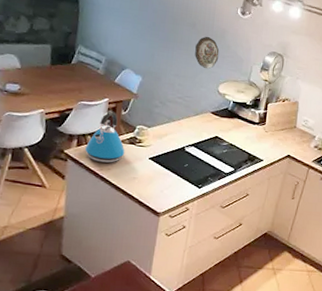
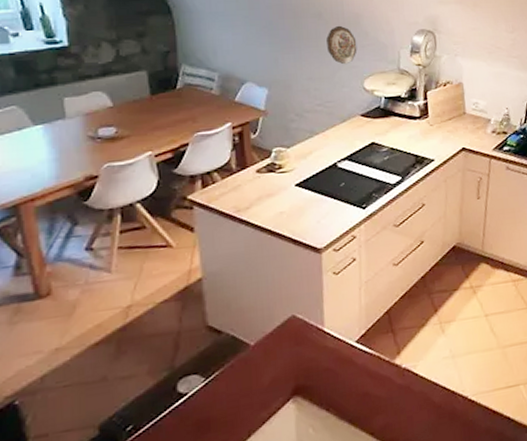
kettle: present [85,111,125,163] -> none [213,136,264,202]

